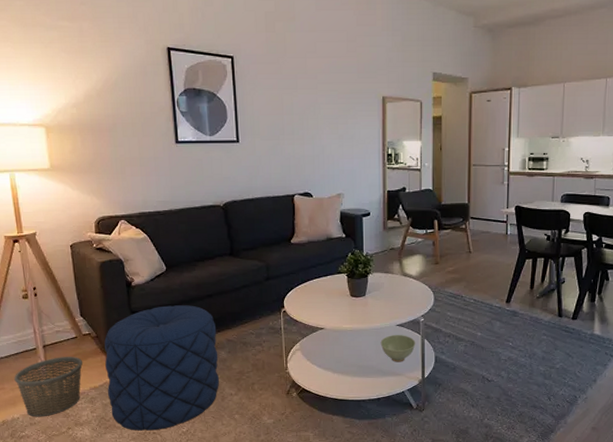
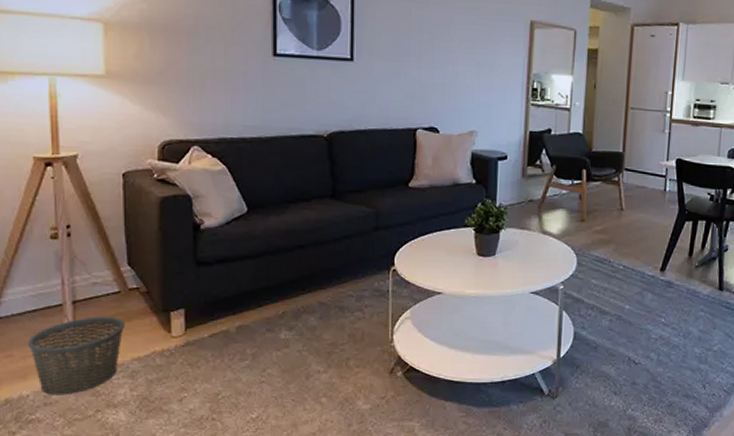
pouf: present [104,305,219,431] -> none [156,256,307,416]
bowl: present [380,335,416,362] -> none [509,304,552,338]

